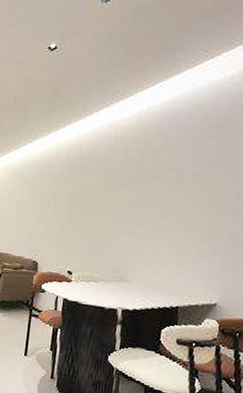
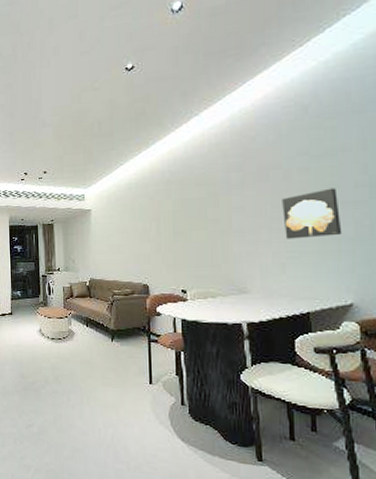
wall art: none [169,195,221,240] -> present [282,188,343,239]

